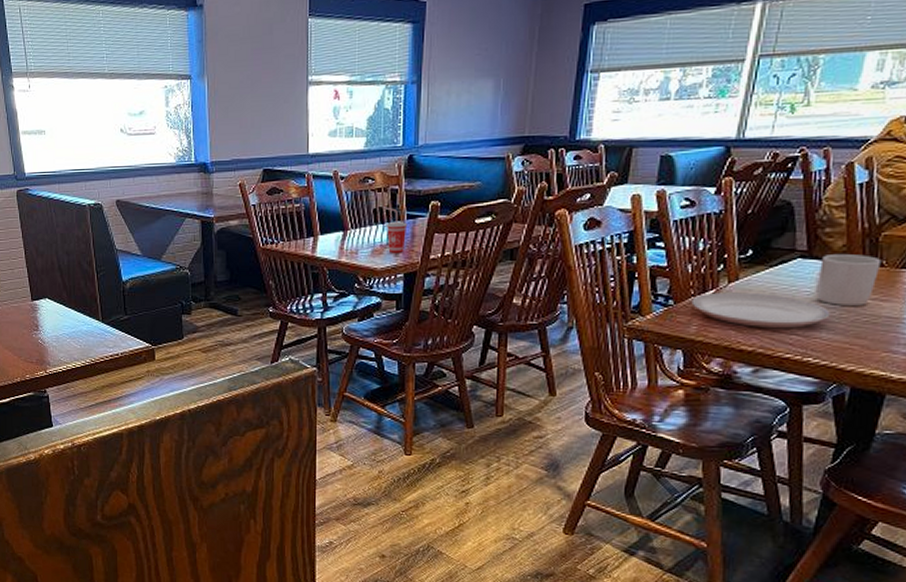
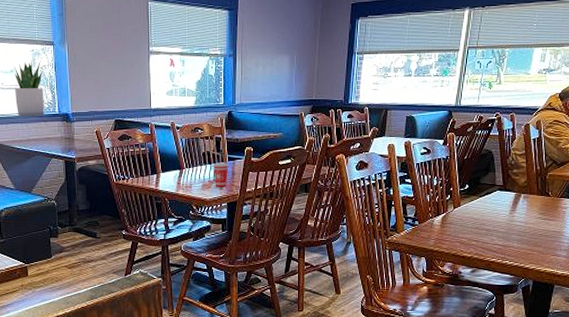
planter: none [143,98,178,168] -> present [13,60,44,116]
plate: present [691,292,830,328] -> none [430,215,519,240]
mug: present [816,253,882,307] -> none [510,187,549,225]

